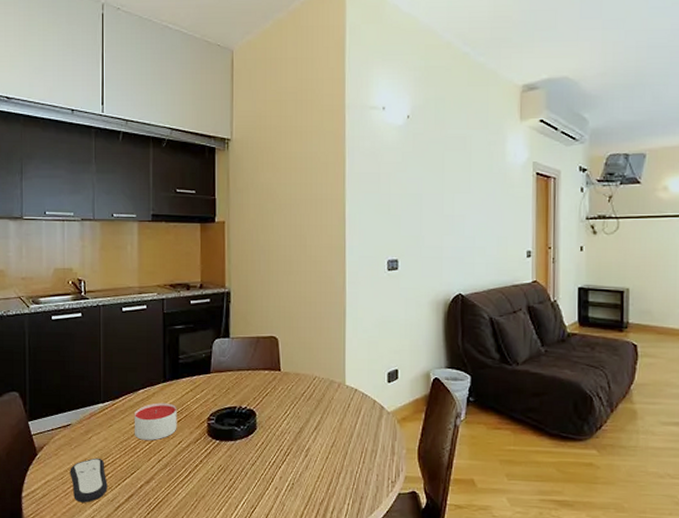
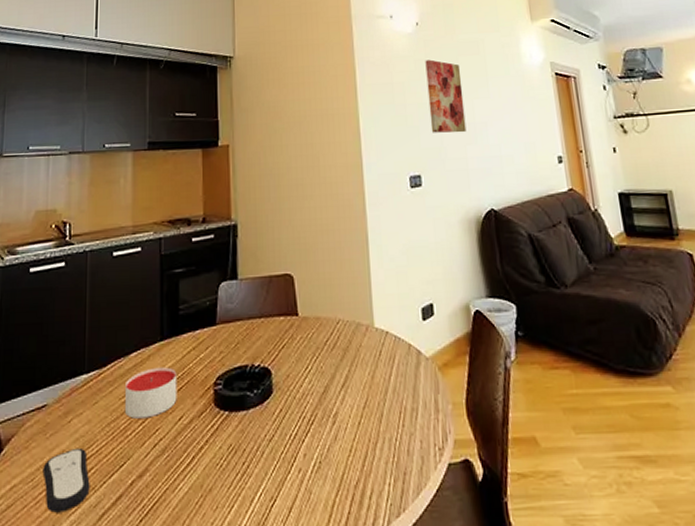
wall art: none [411,153,446,224] -> present [425,59,467,133]

